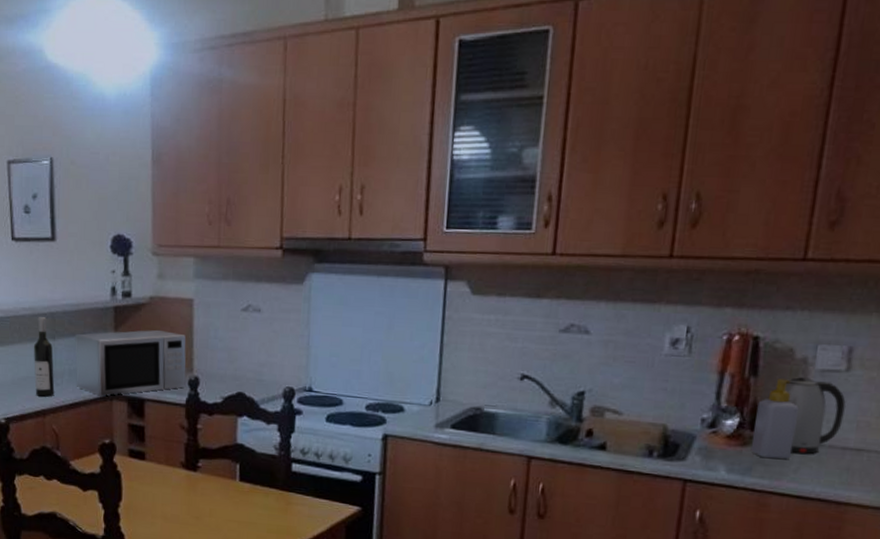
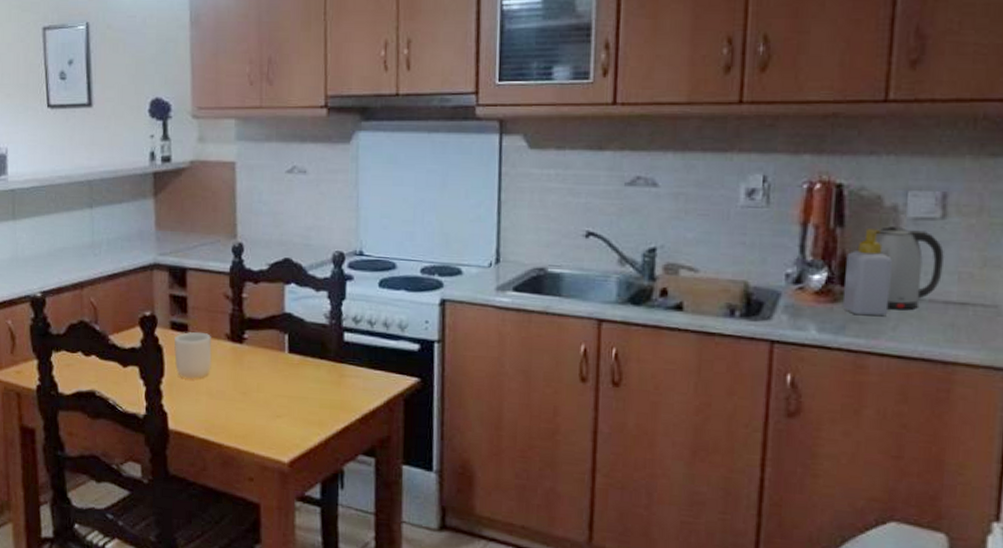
bottle: present [33,317,55,397] -> none [70,185,93,268]
microwave: present [75,329,186,396] -> none [113,194,230,266]
mug: none [132,459,168,505] -> present [174,331,213,380]

